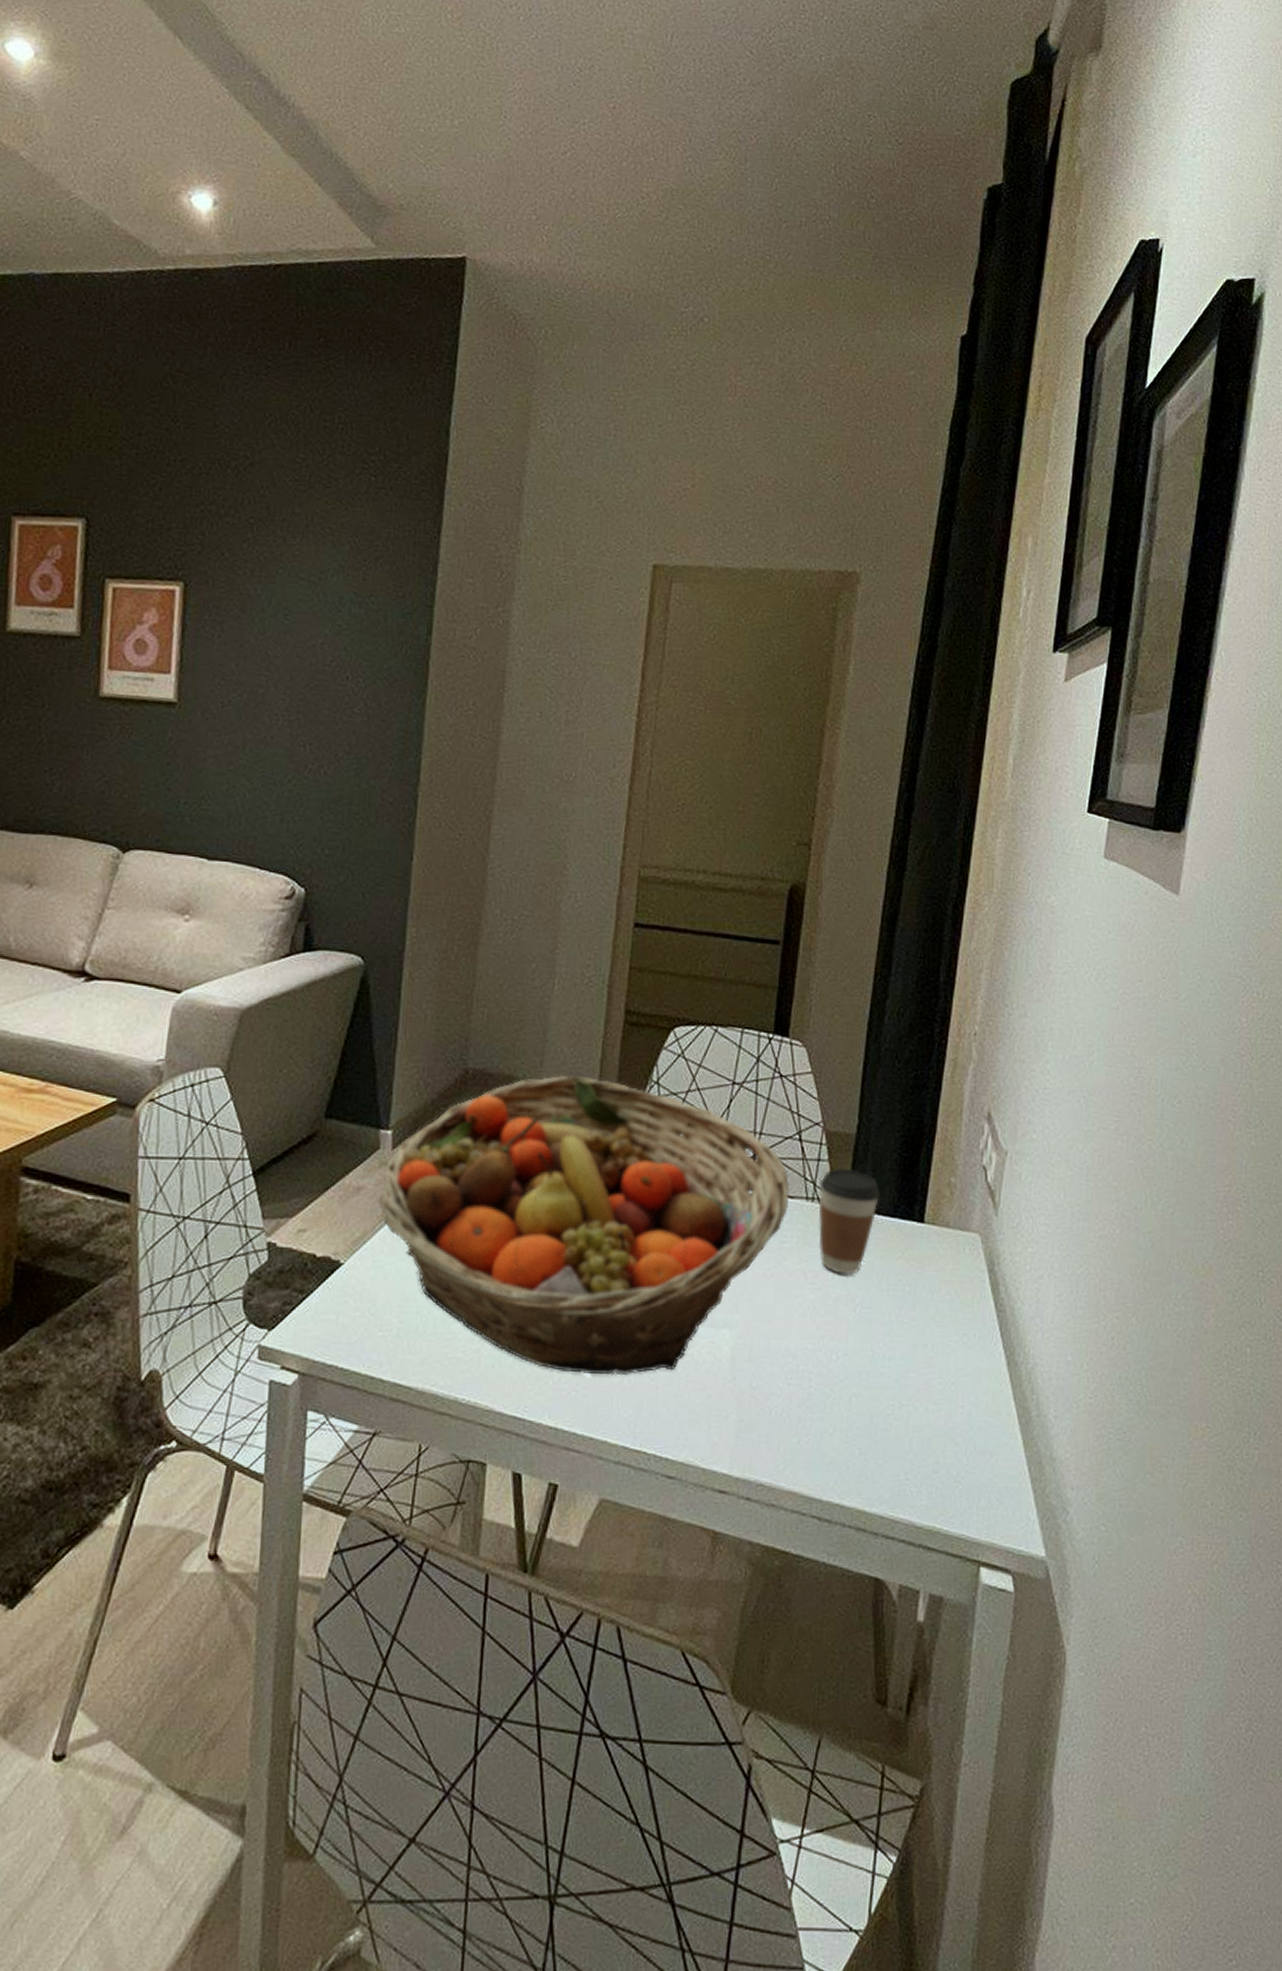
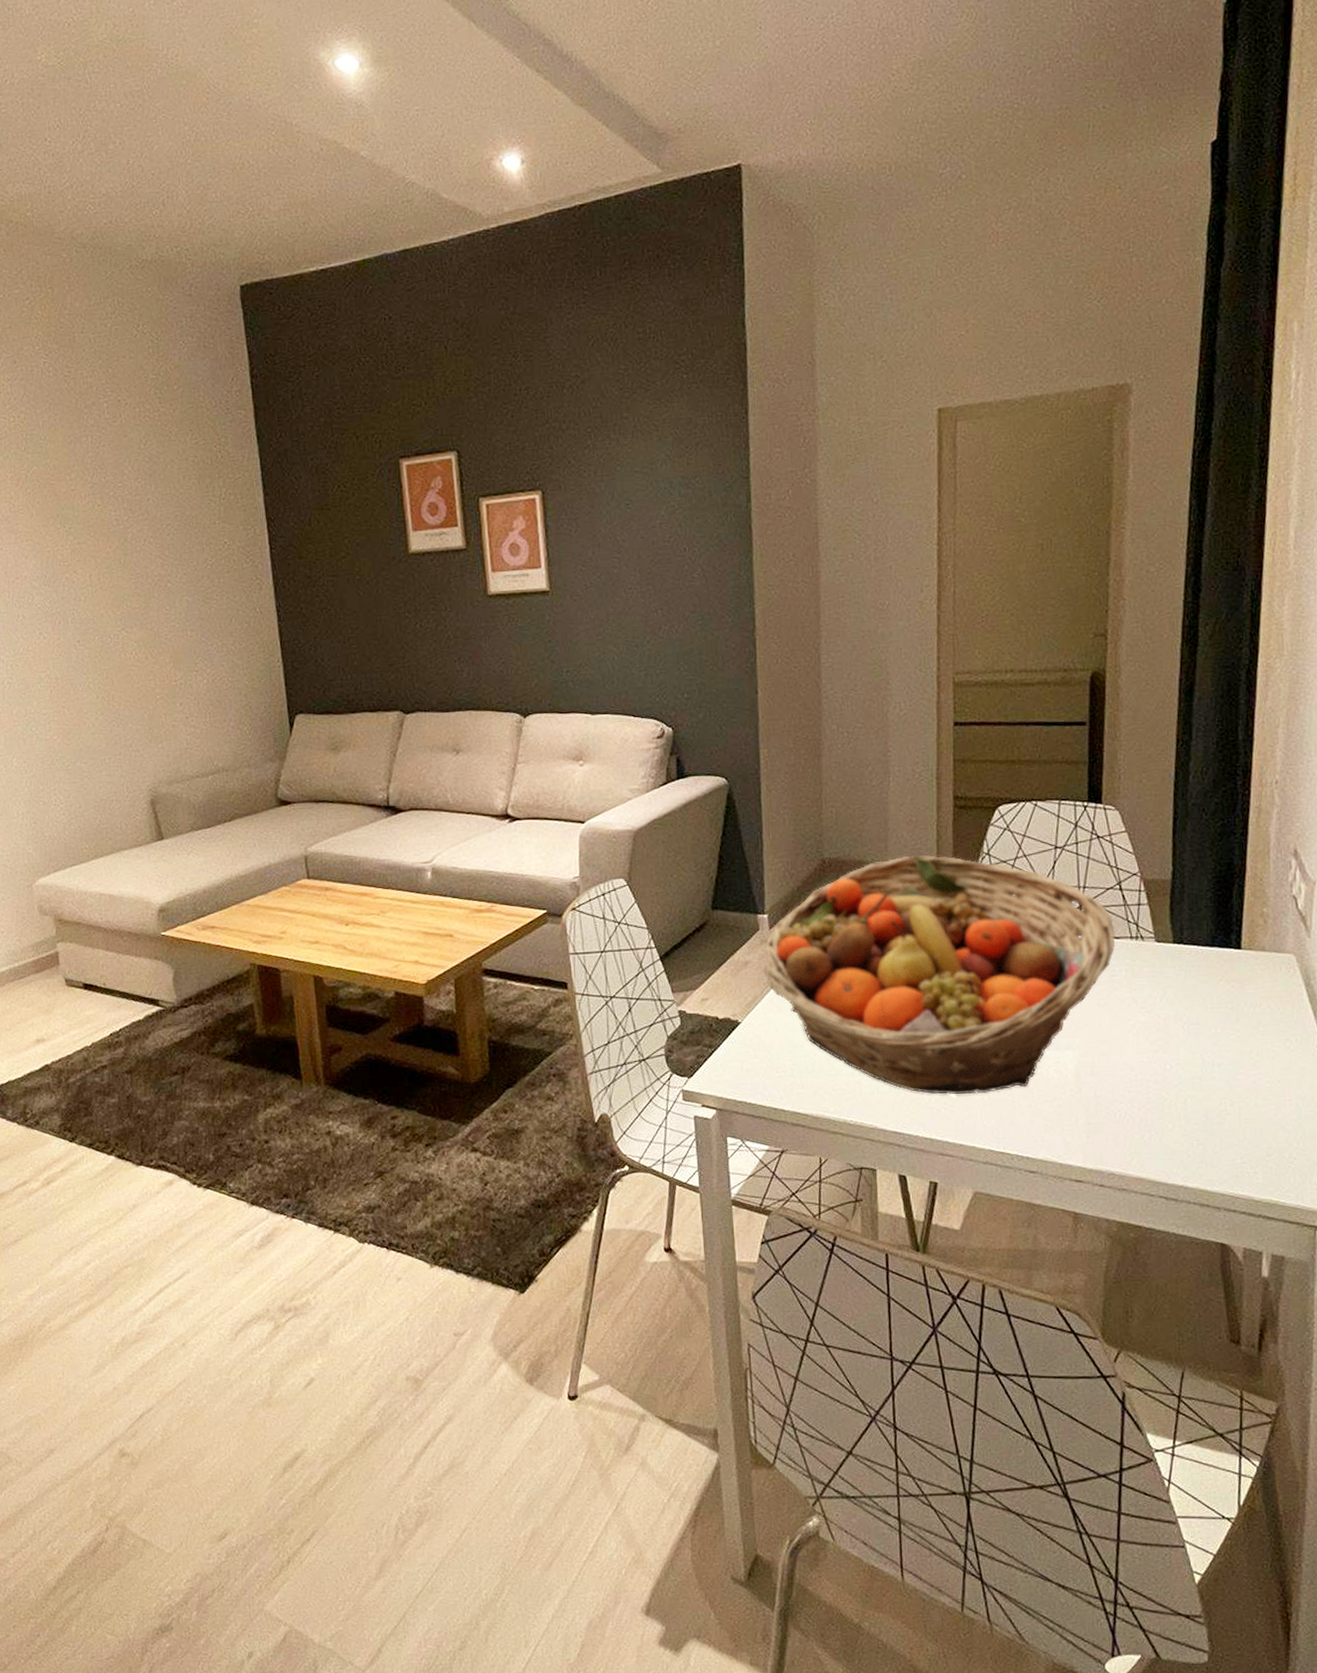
coffee cup: present [818,1167,881,1276] -> none [1141,909,1199,999]

